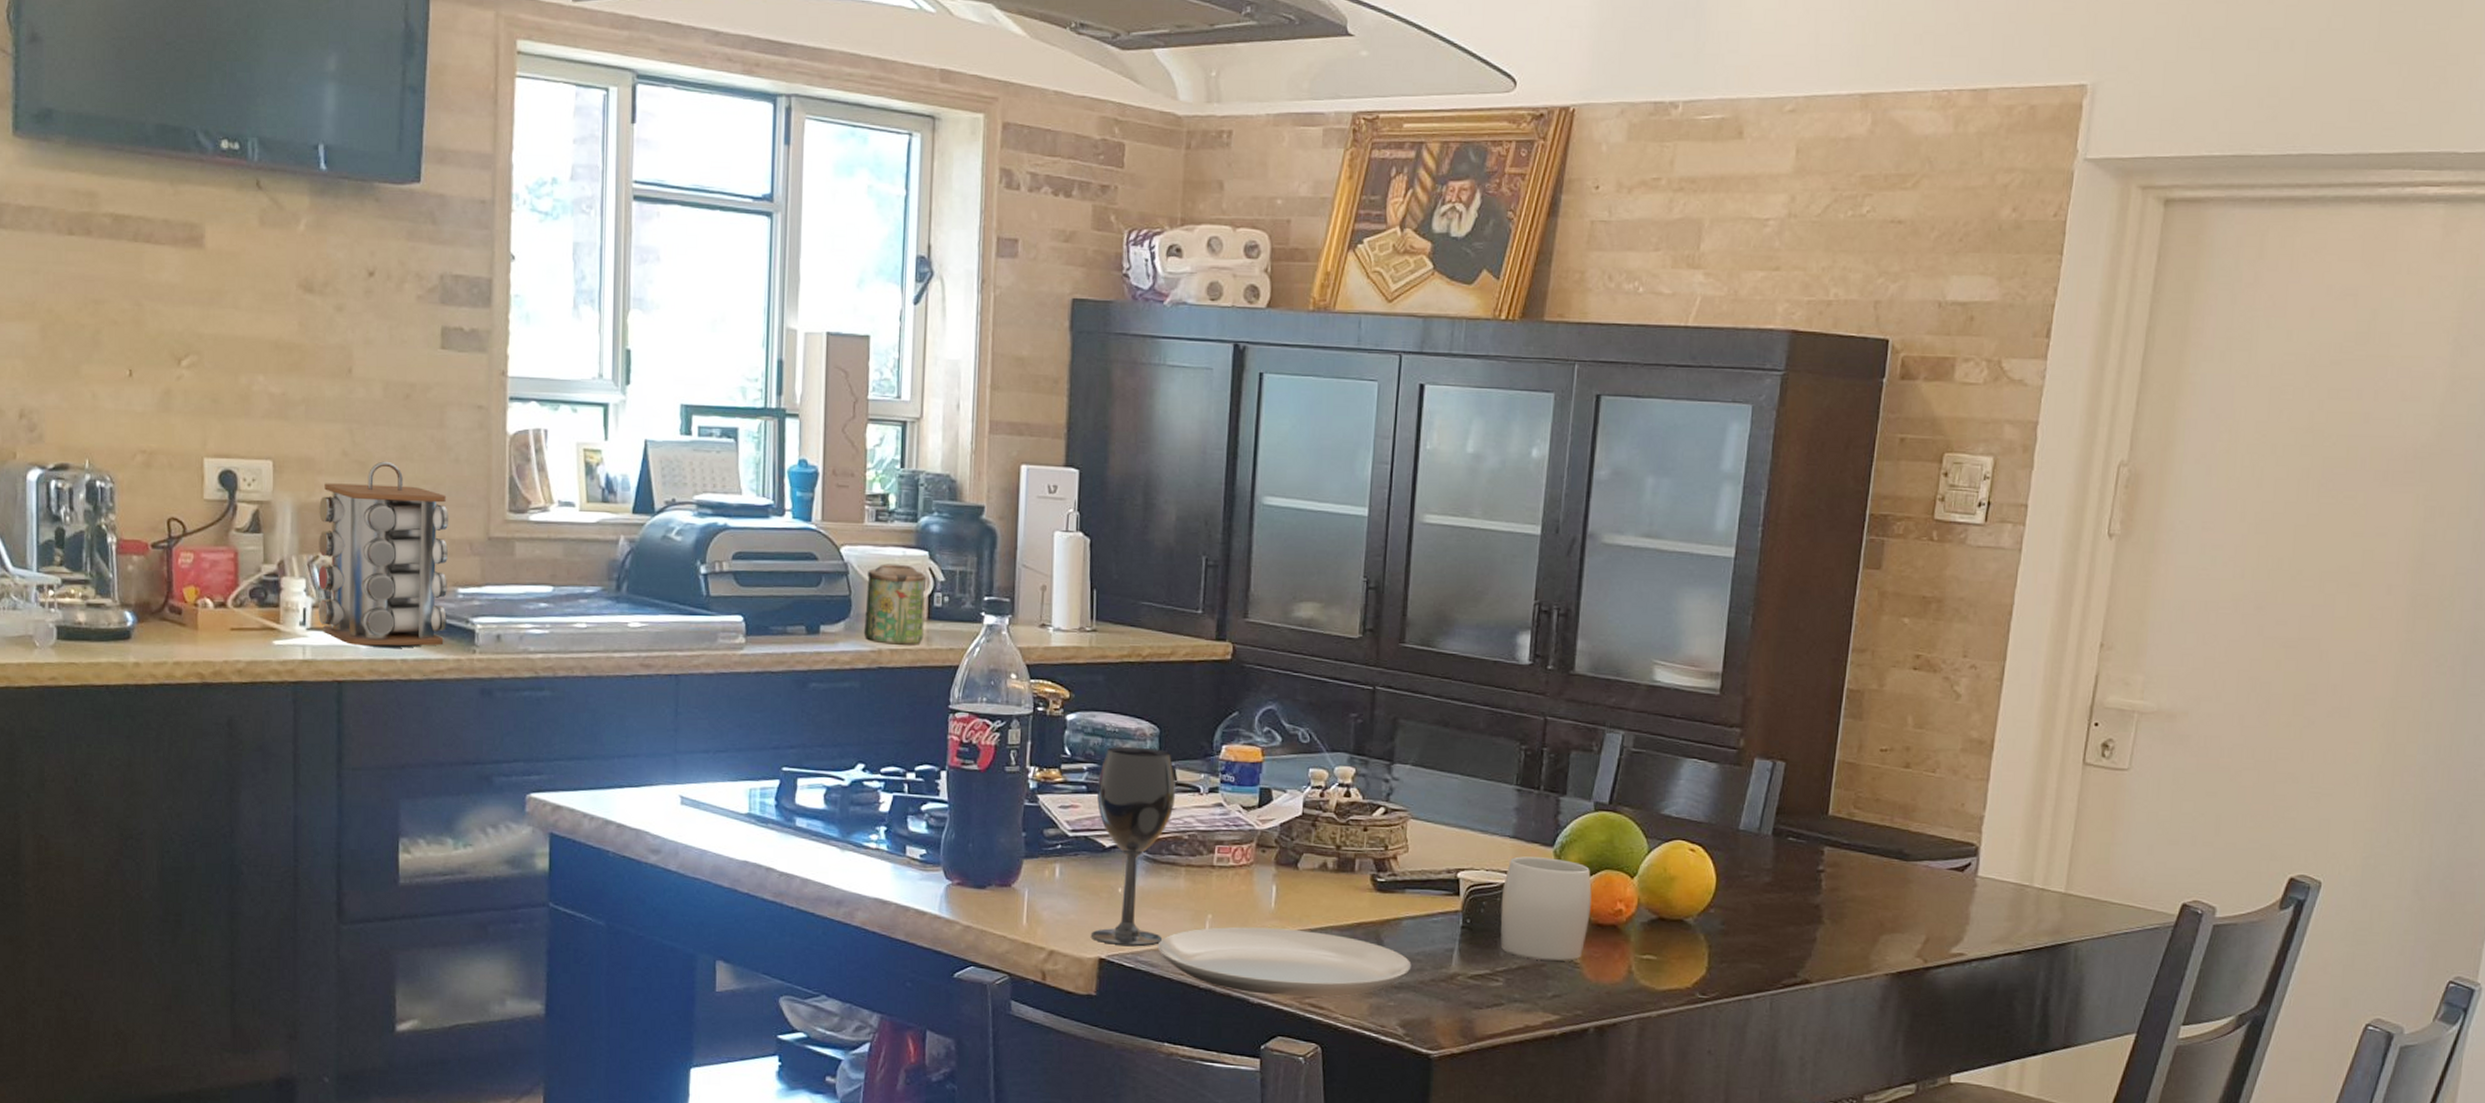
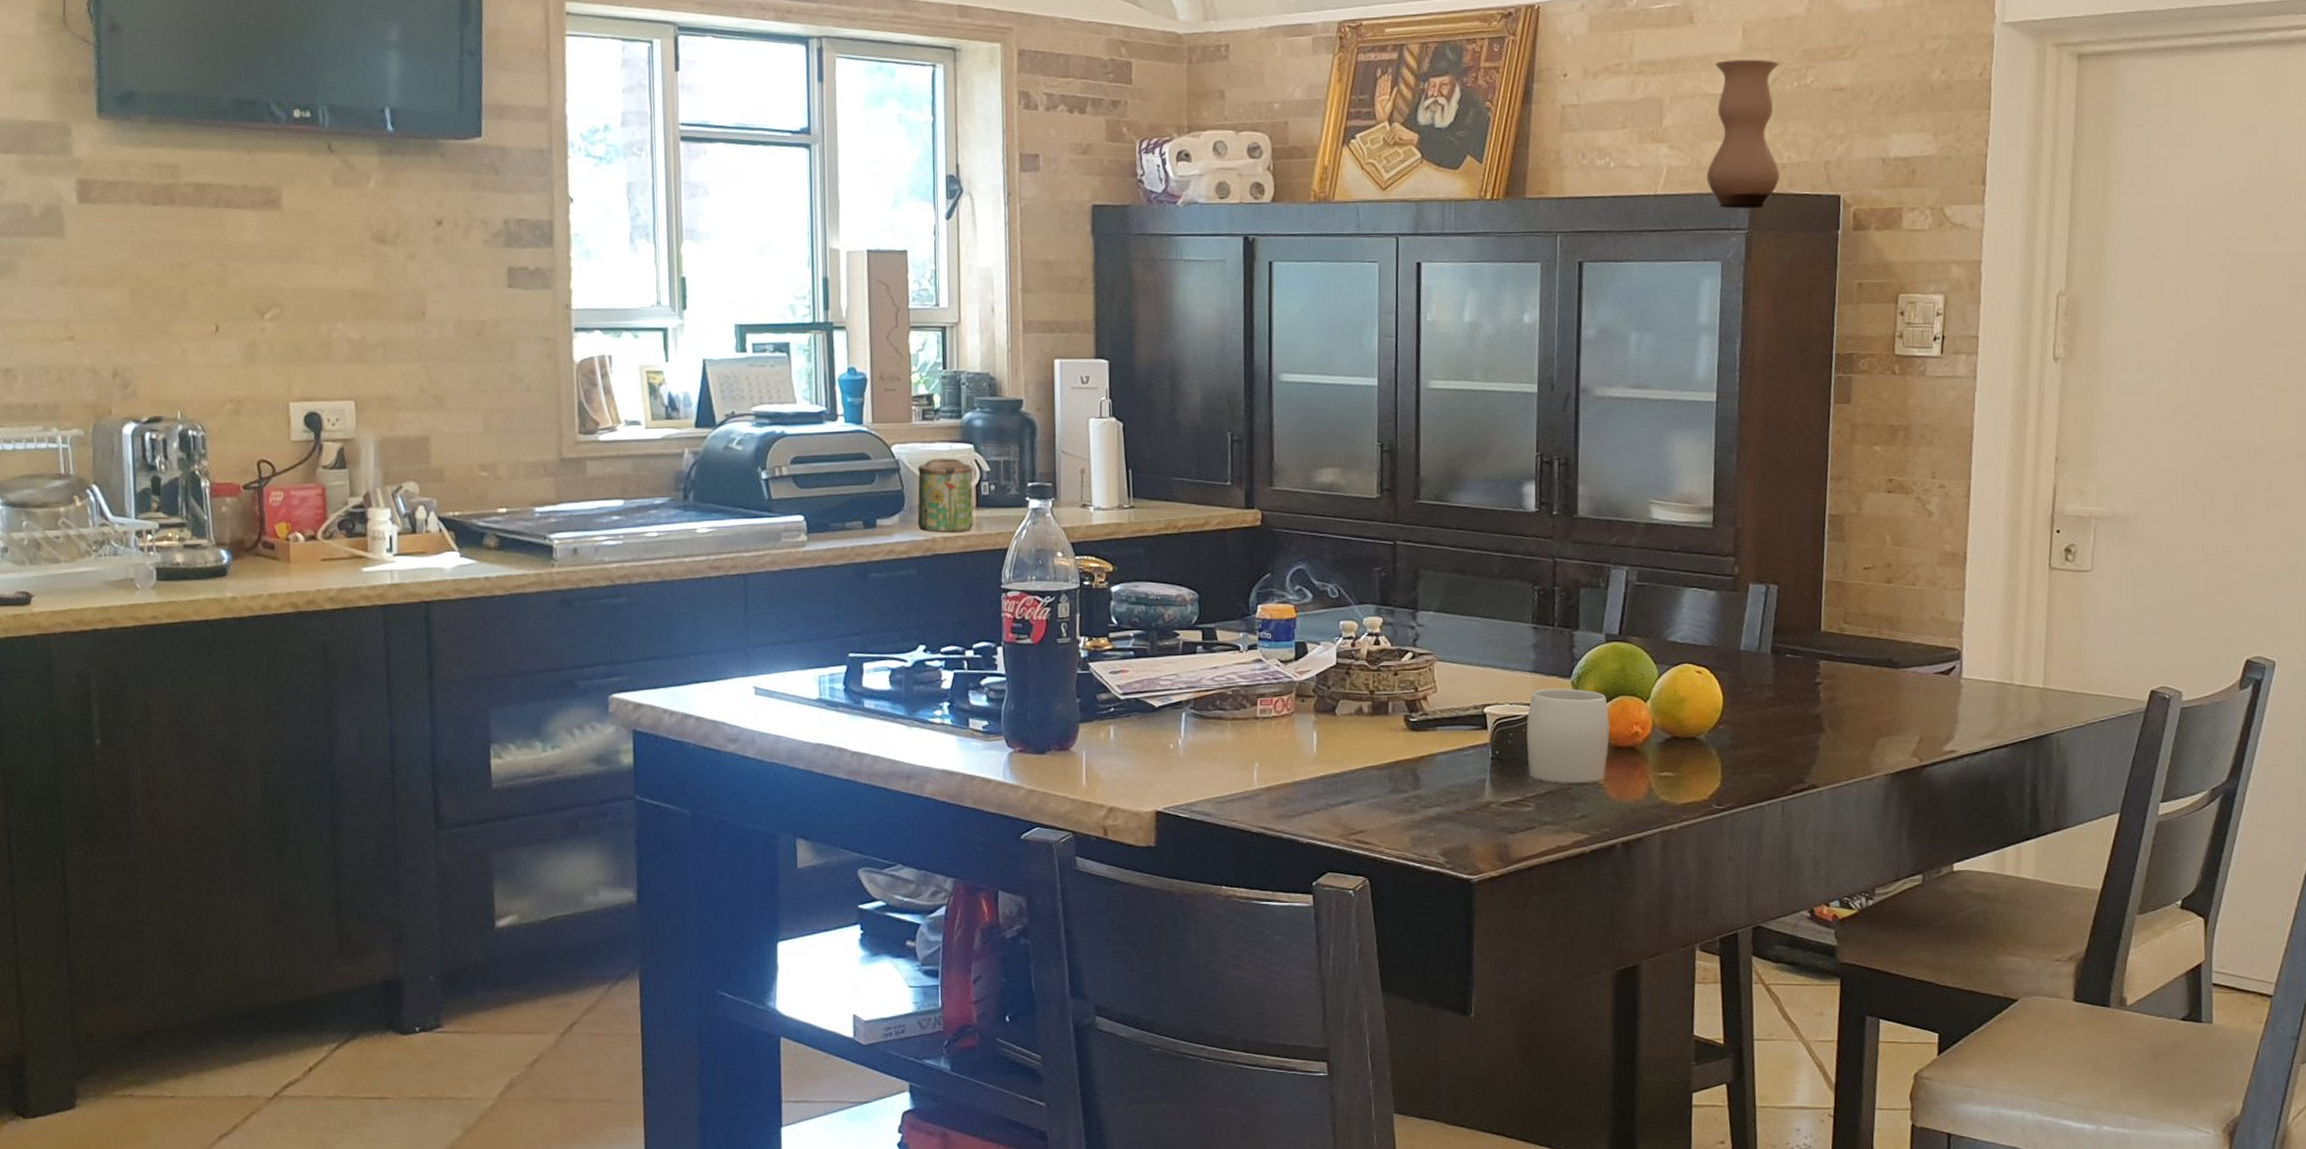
spice rack: present [318,461,449,648] -> none [400,394,526,568]
wine glass: present [1090,746,1176,946] -> none [1144,612,1218,797]
plate: present [1157,926,1412,998] -> none [1210,771,1448,835]
vase: none [1743,182,1834,348] -> present [1706,59,1779,209]

